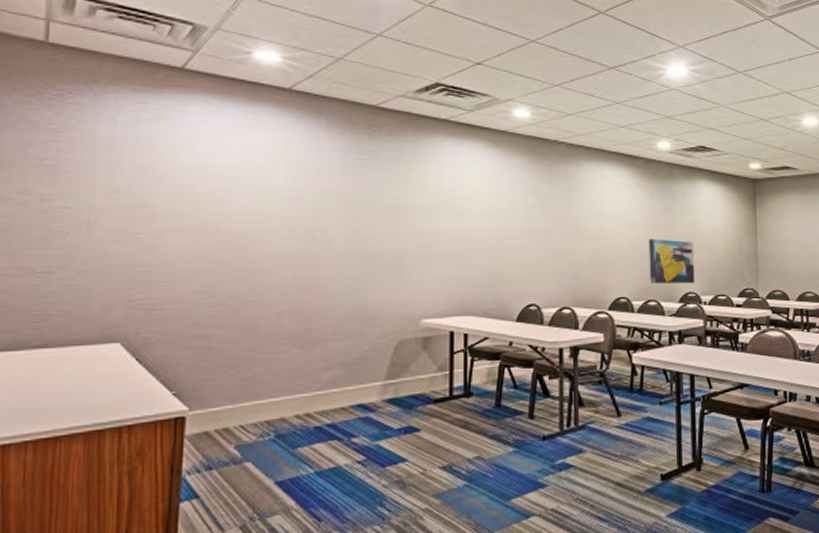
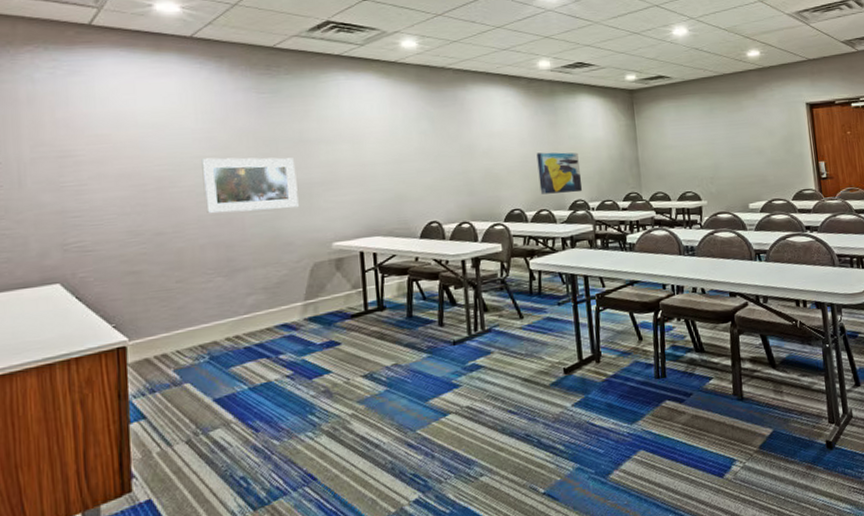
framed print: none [287,219,389,279] -> present [201,157,299,214]

